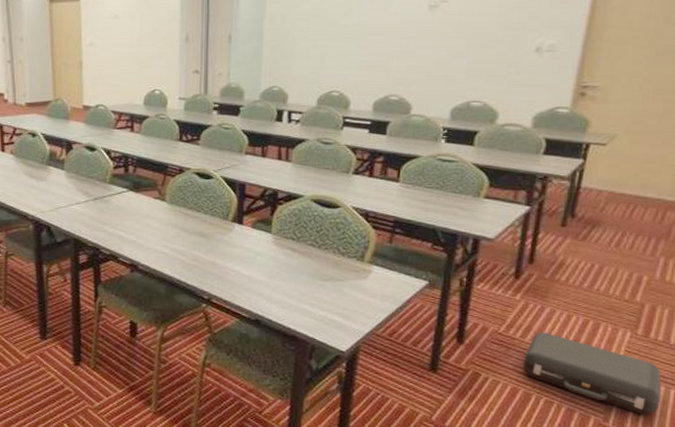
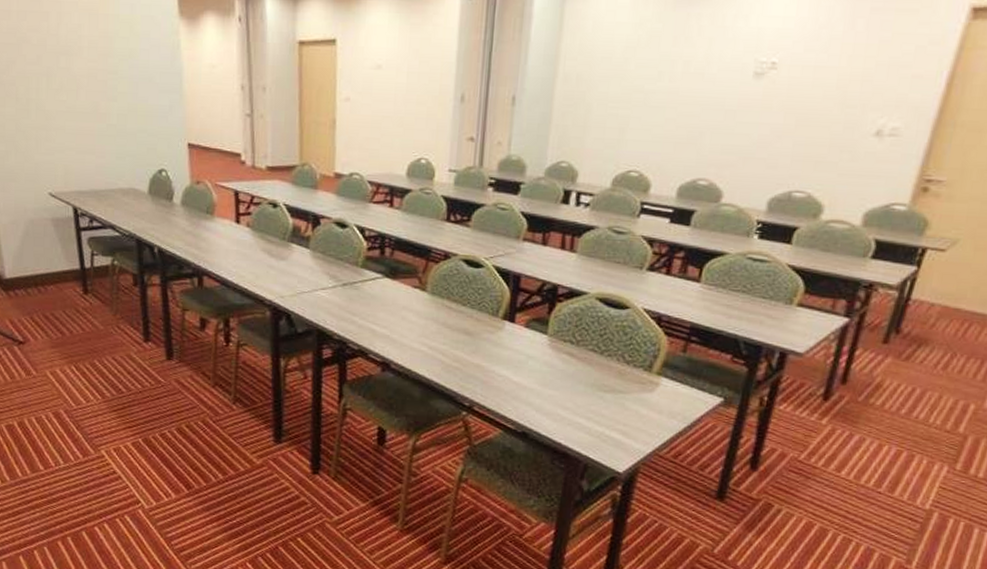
briefcase: present [522,332,661,416] -> none [821,461,977,560]

